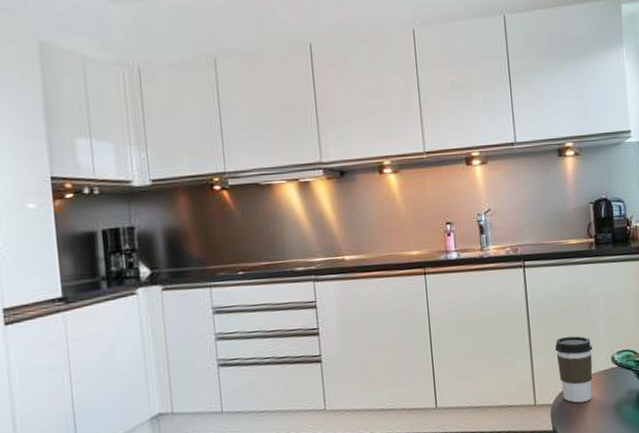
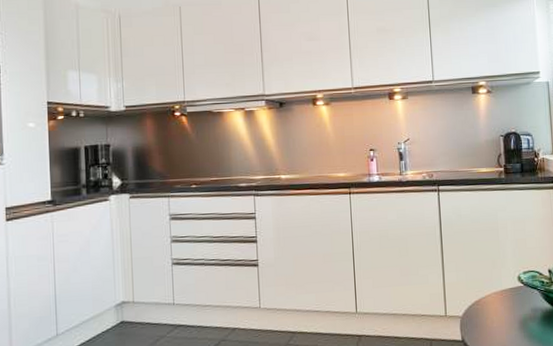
coffee cup: present [555,336,593,403] -> none [466,255,500,317]

